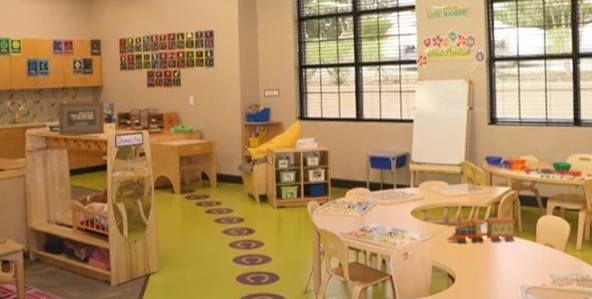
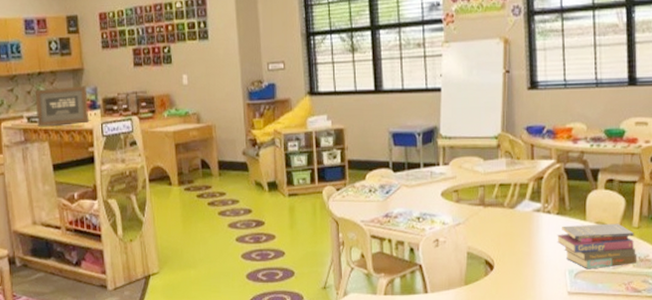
toy train: present [446,216,517,244] -> none [482,193,563,226]
books: none [511,245,580,286] -> present [557,223,637,270]

